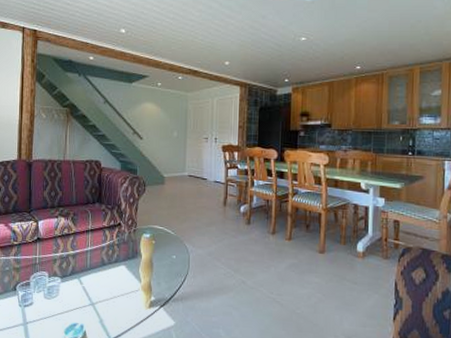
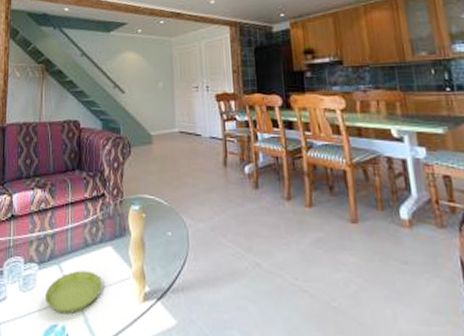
saucer: none [66,283,115,317] -> present [44,270,102,315]

